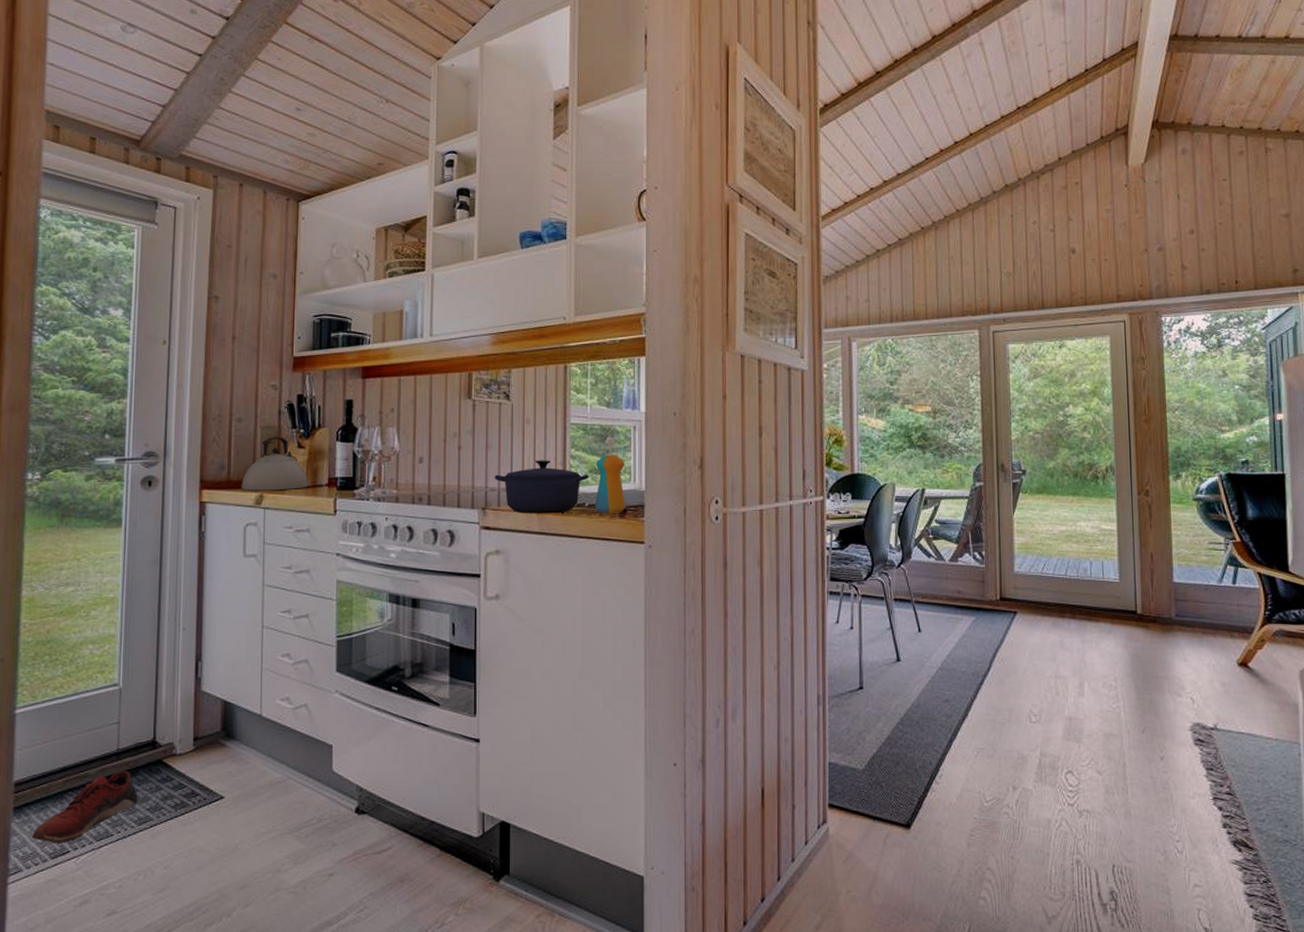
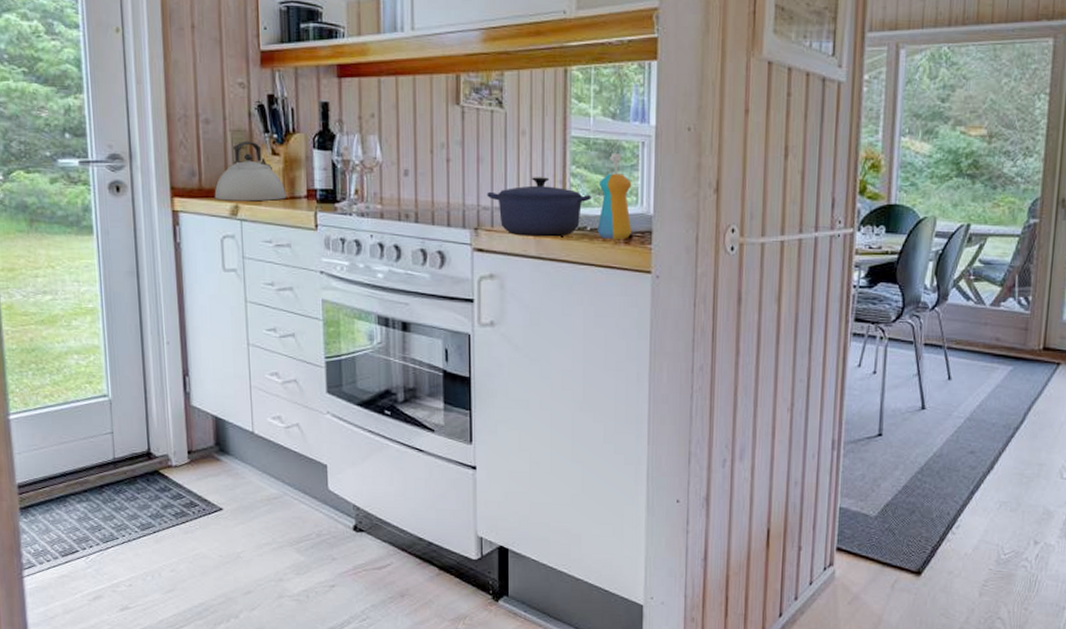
athletic shoe: present [32,771,138,843] -> none [41,479,139,543]

